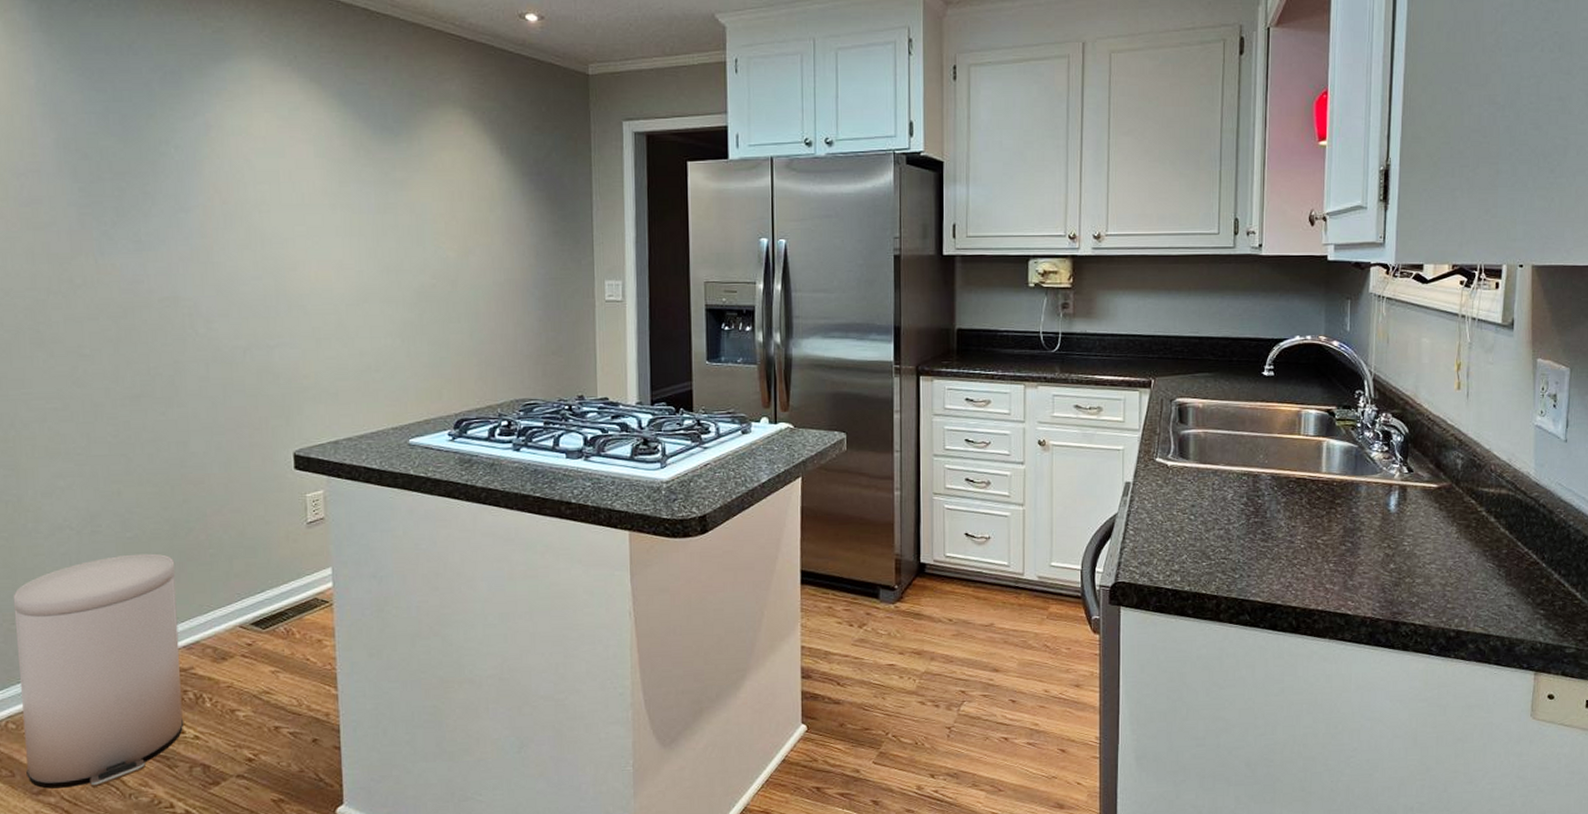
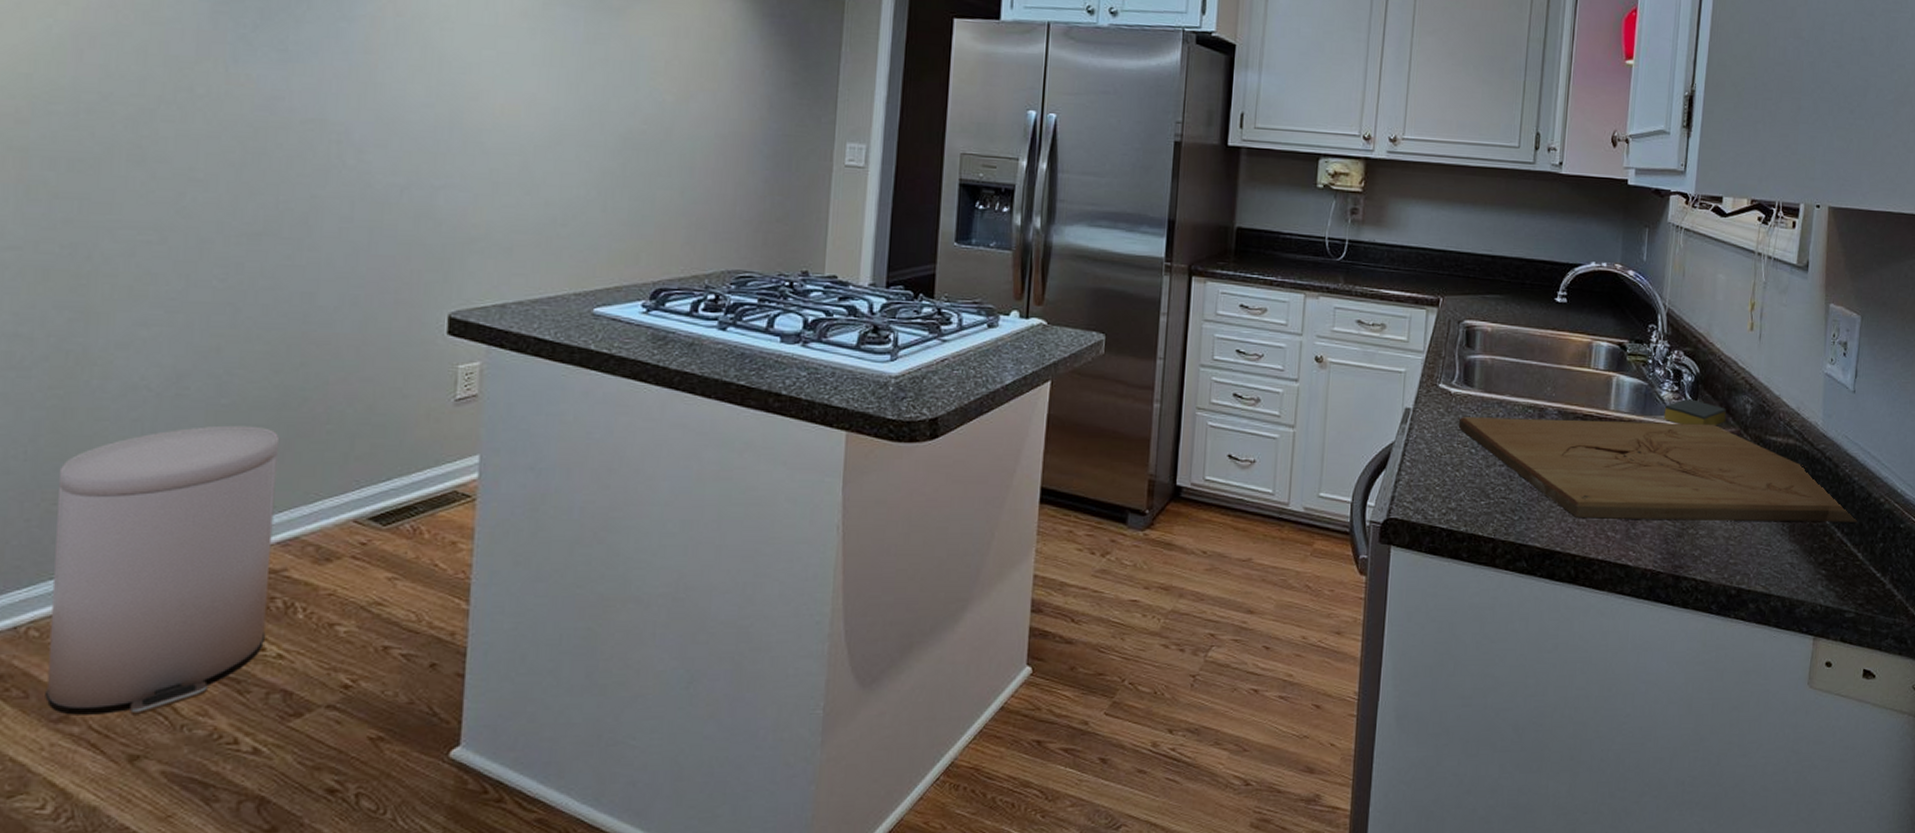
cutting board: none [1176,480,1575,574] -> present [1458,417,1858,523]
sponge: none [1375,458,1437,482] -> present [1663,399,1726,426]

